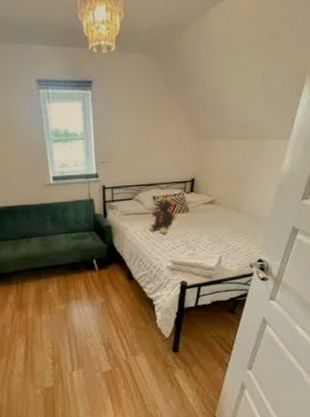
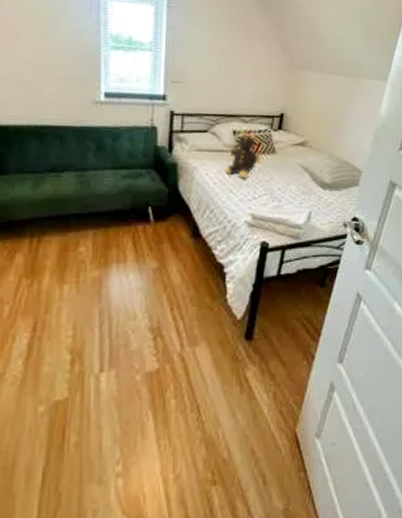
pillow: none [207,208,268,239] -> present [296,154,364,190]

